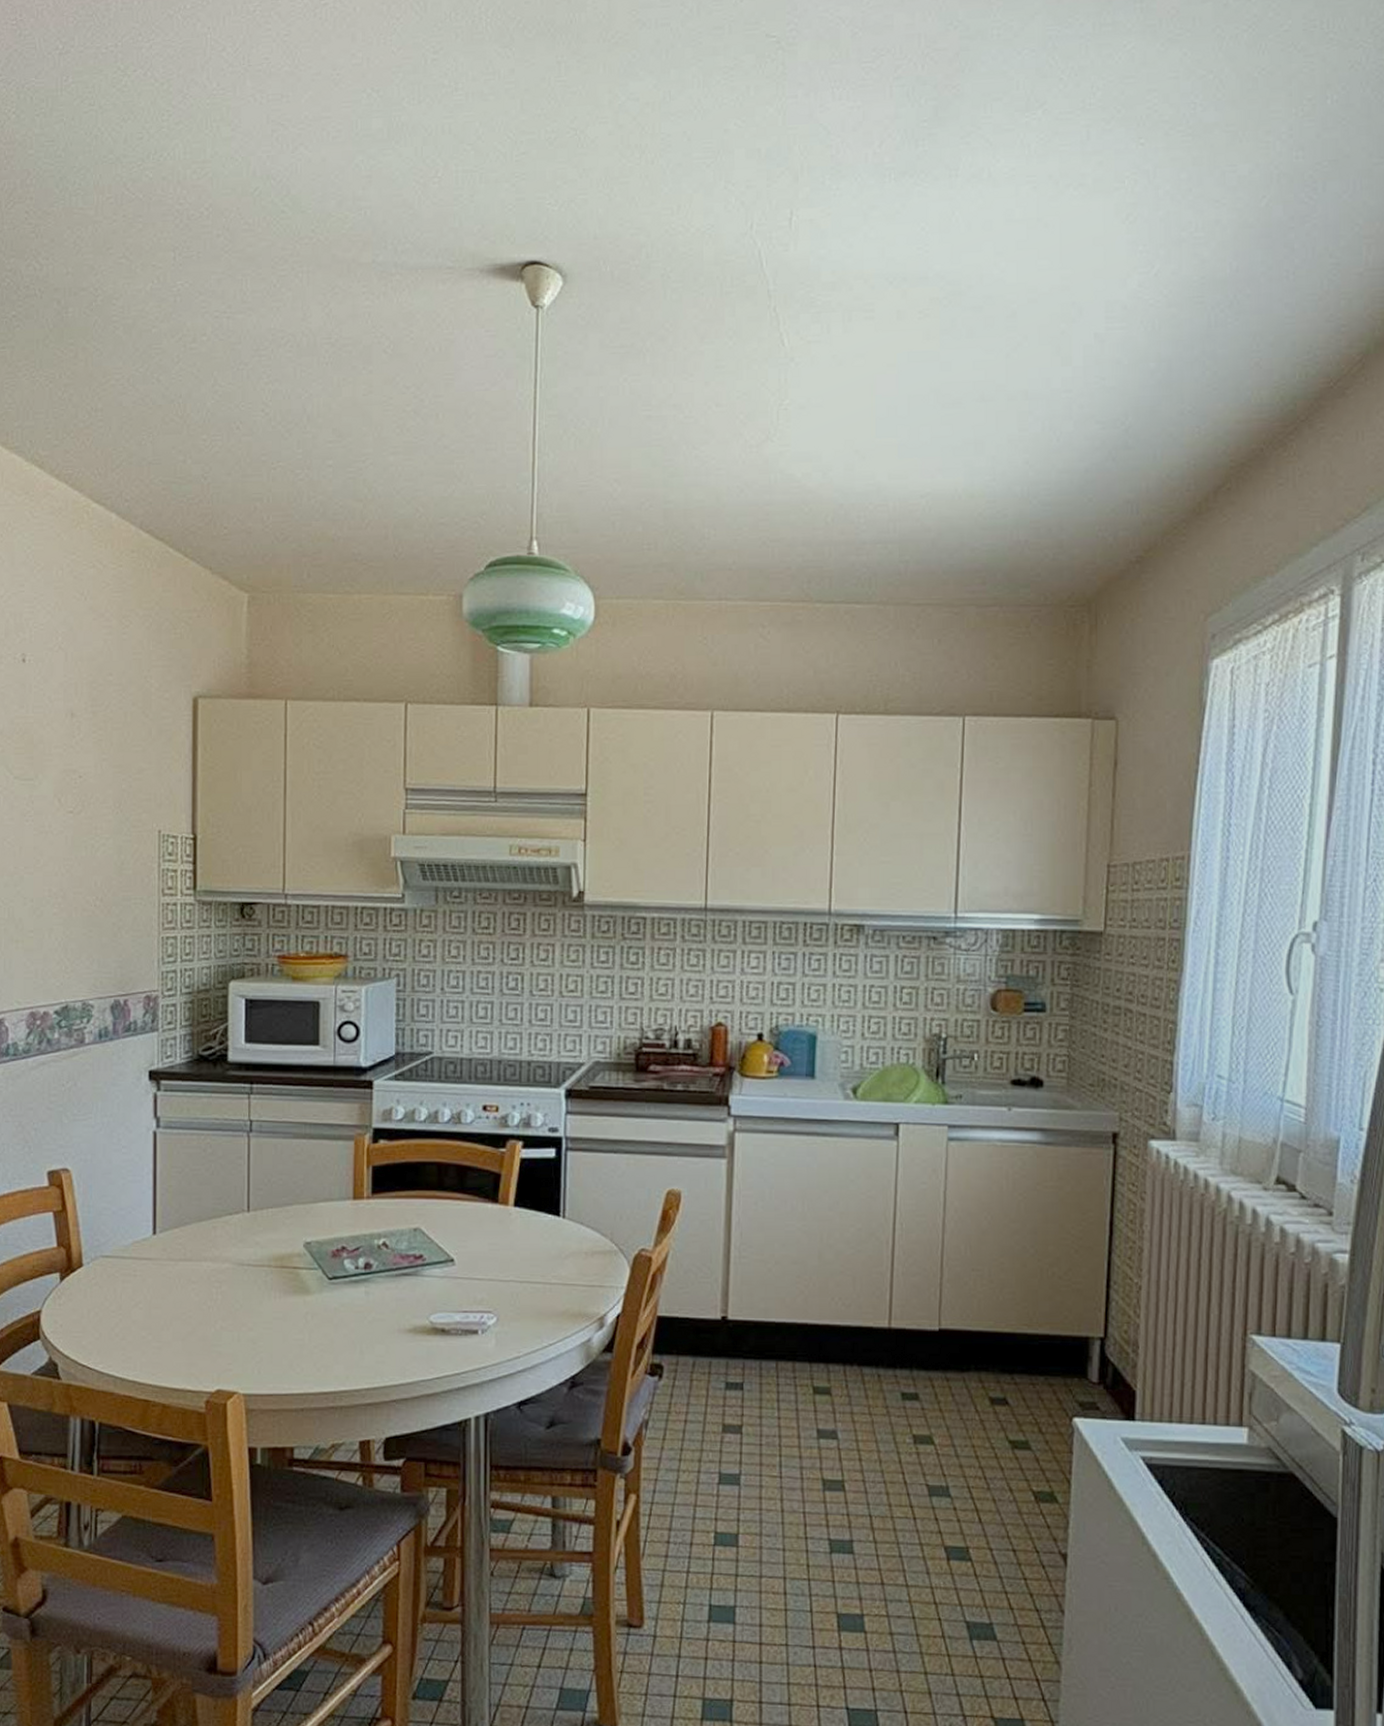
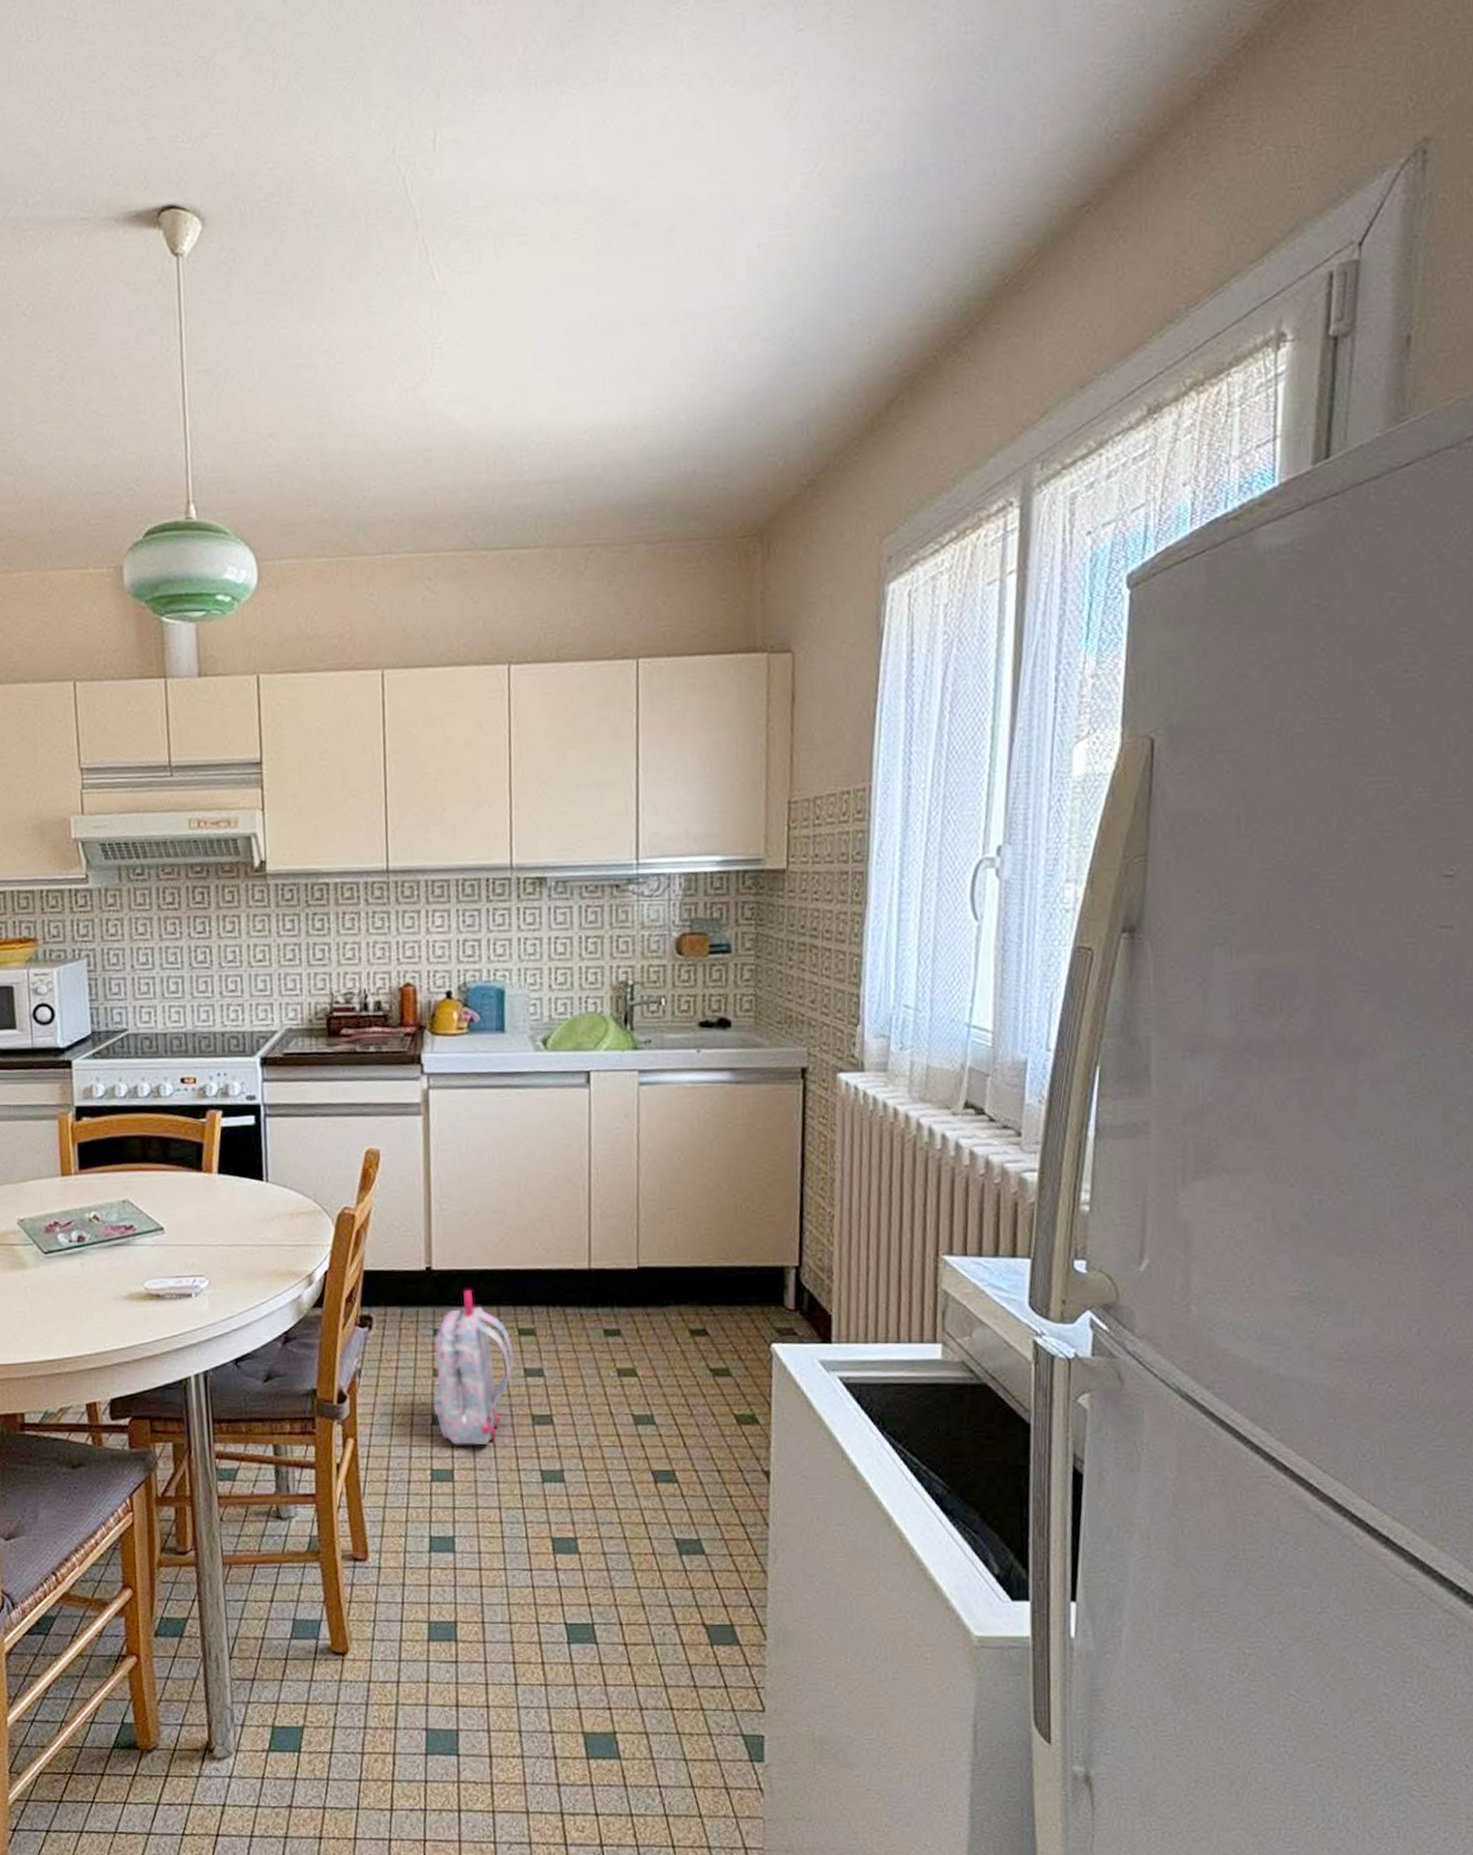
backpack: none [721,1342,807,1509] -> present [432,1289,514,1446]

